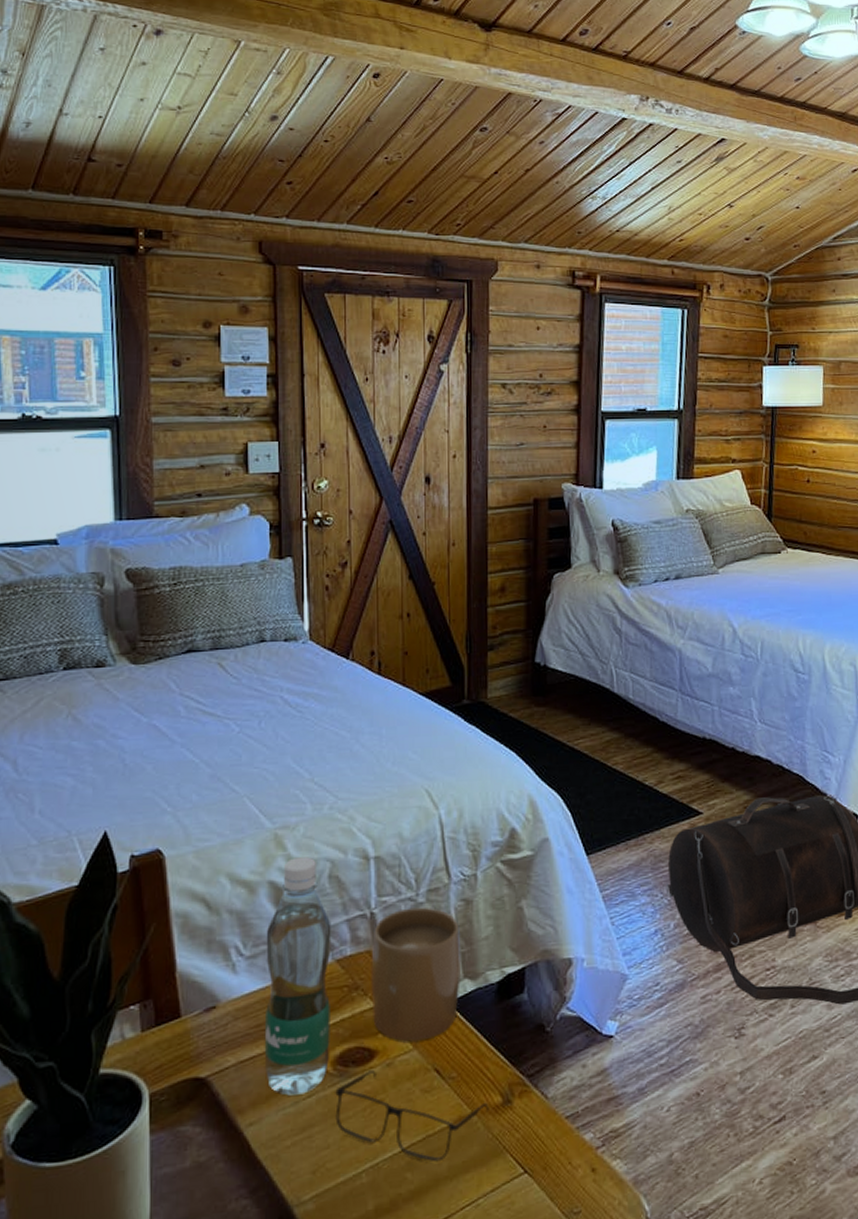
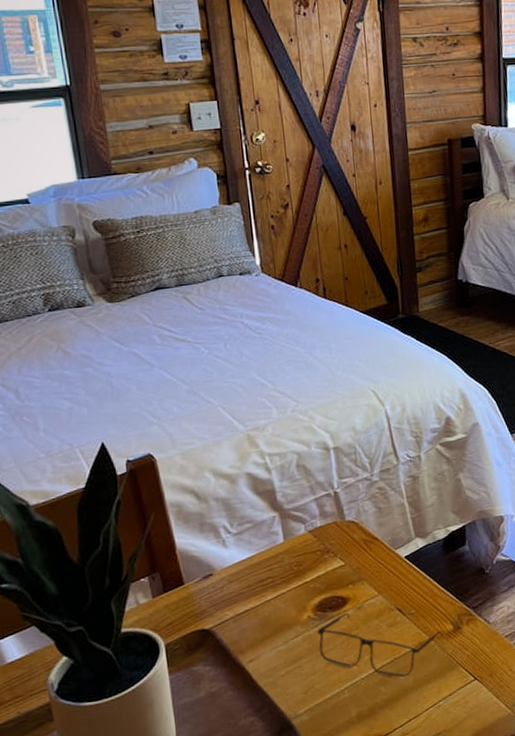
bottle: present [264,857,332,1096] -> none [248,451,310,638]
mug: present [371,907,462,1042] -> none [337,484,413,590]

